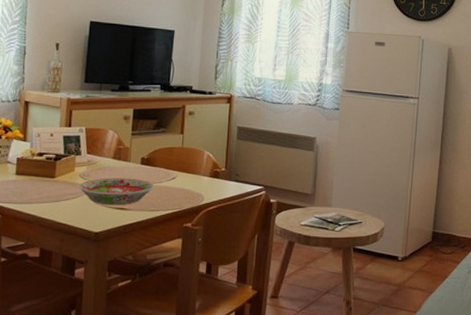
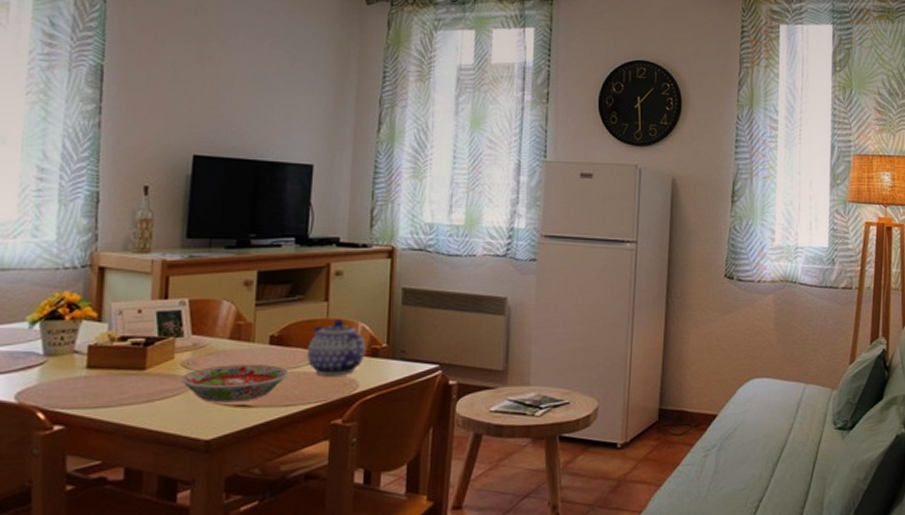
teapot: none [167,148,210,191] -> present [307,319,366,376]

